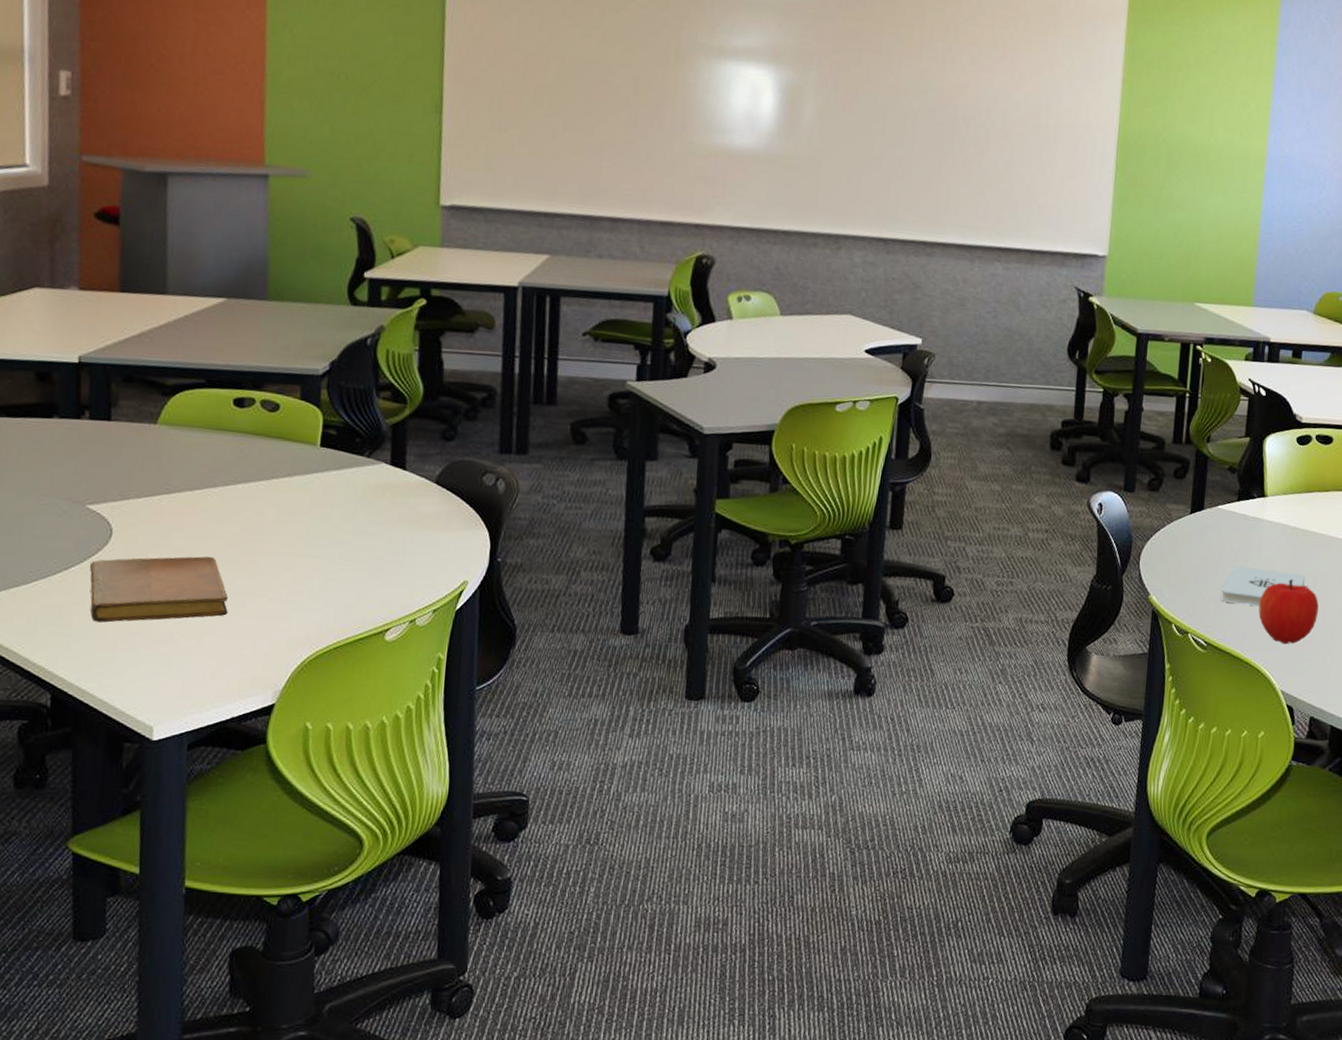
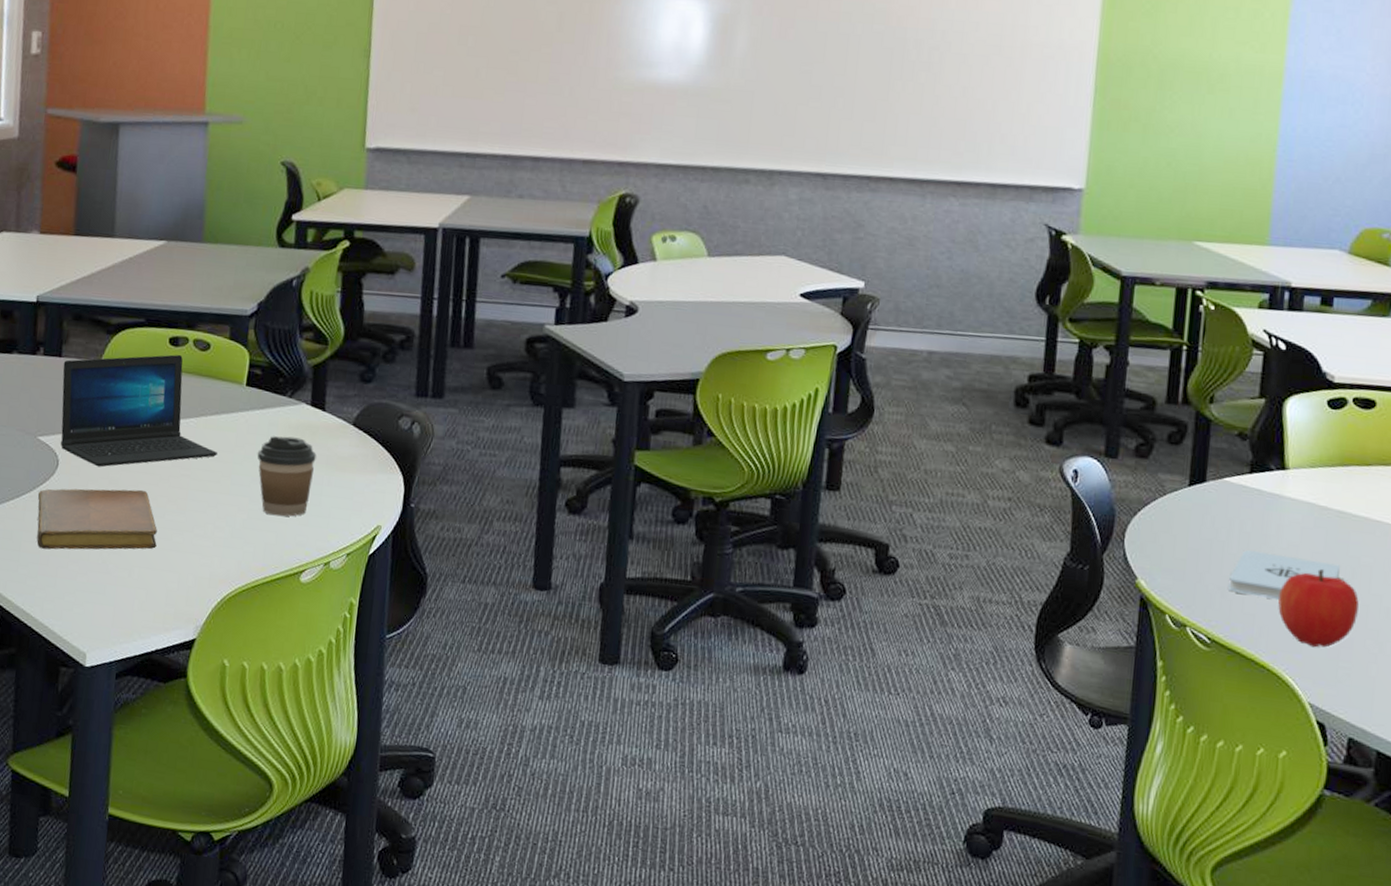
laptop: none [112,415,291,535] -> present [61,354,217,467]
coffee cup: none [334,496,398,577] -> present [257,436,317,517]

